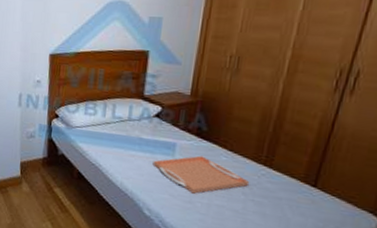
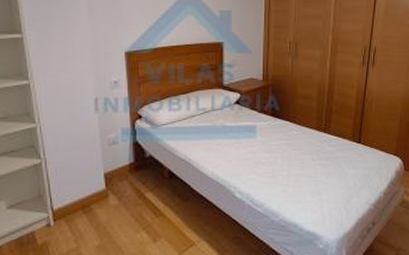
serving tray: present [152,155,250,194] -> none [238,133,316,169]

